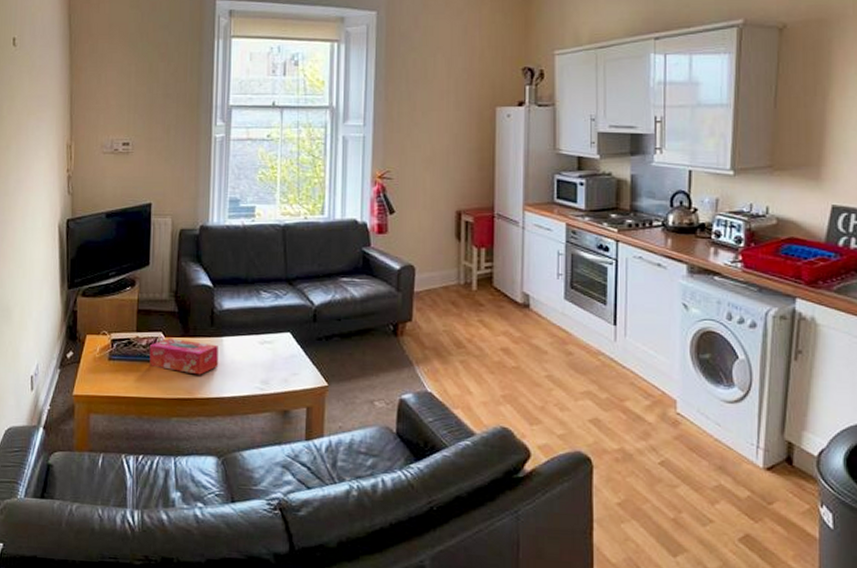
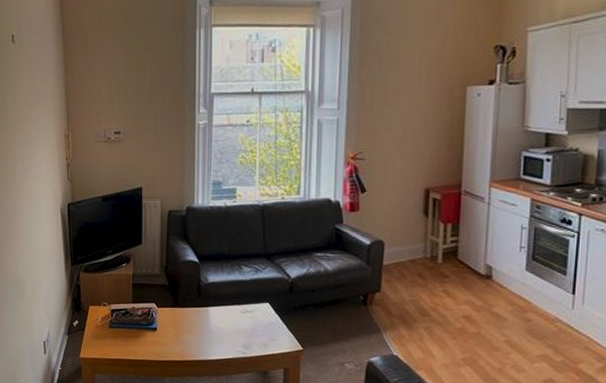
tissue box: present [149,337,219,375] -> none [144,308,206,341]

